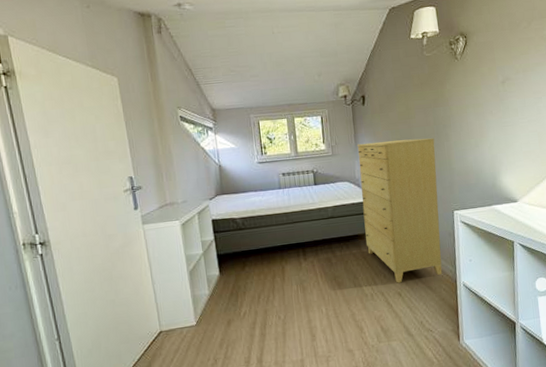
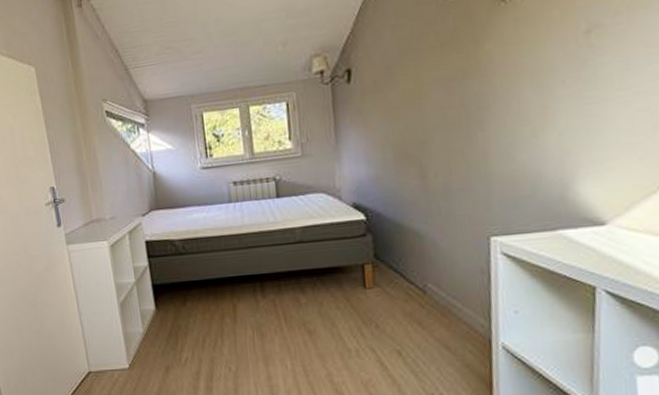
dresser: present [357,138,443,283] -> none [338,127,469,337]

